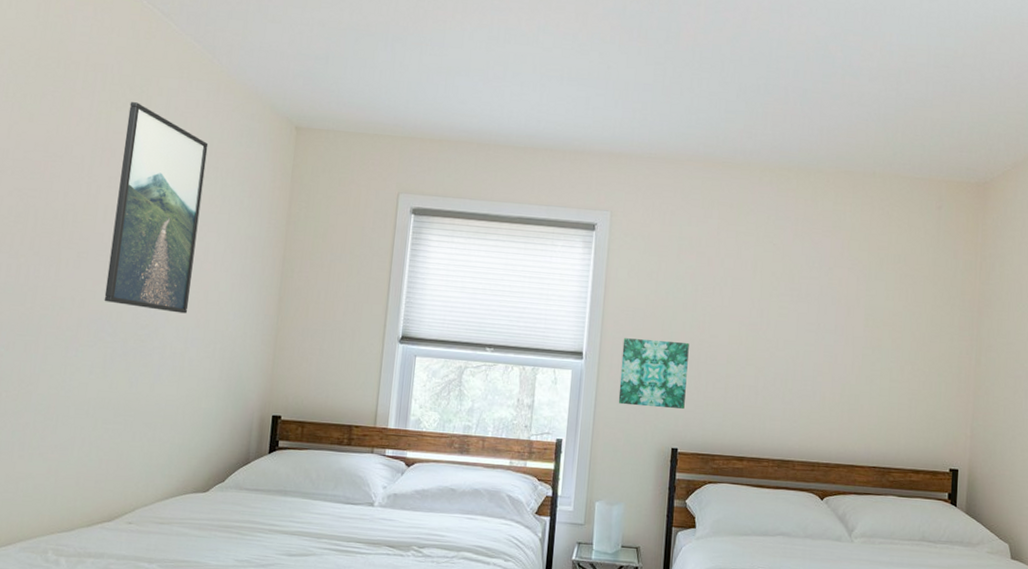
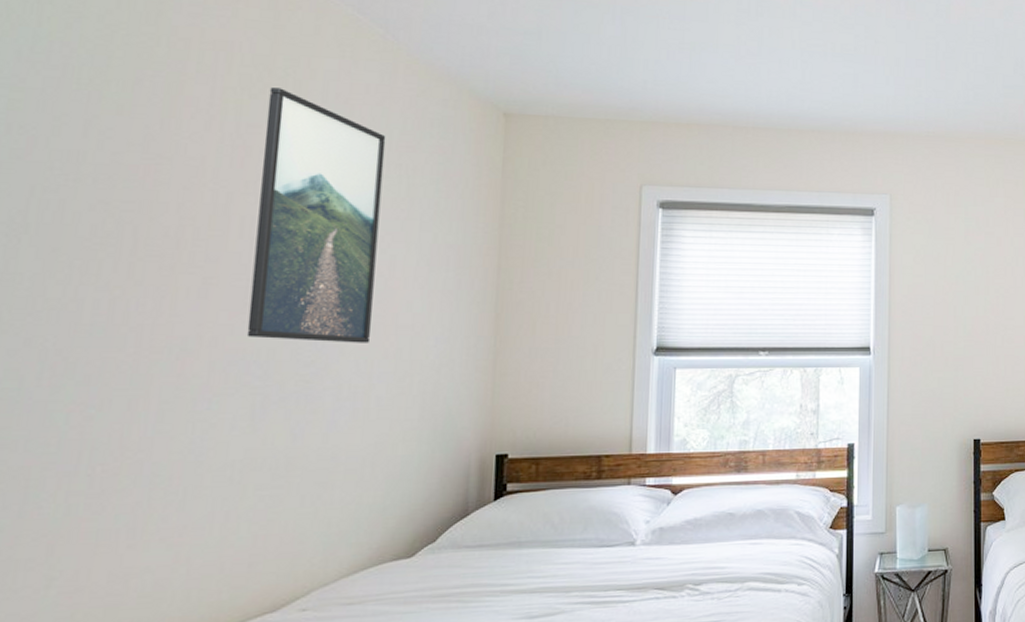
wall art: present [618,338,689,409] -> none [913,327,984,399]

